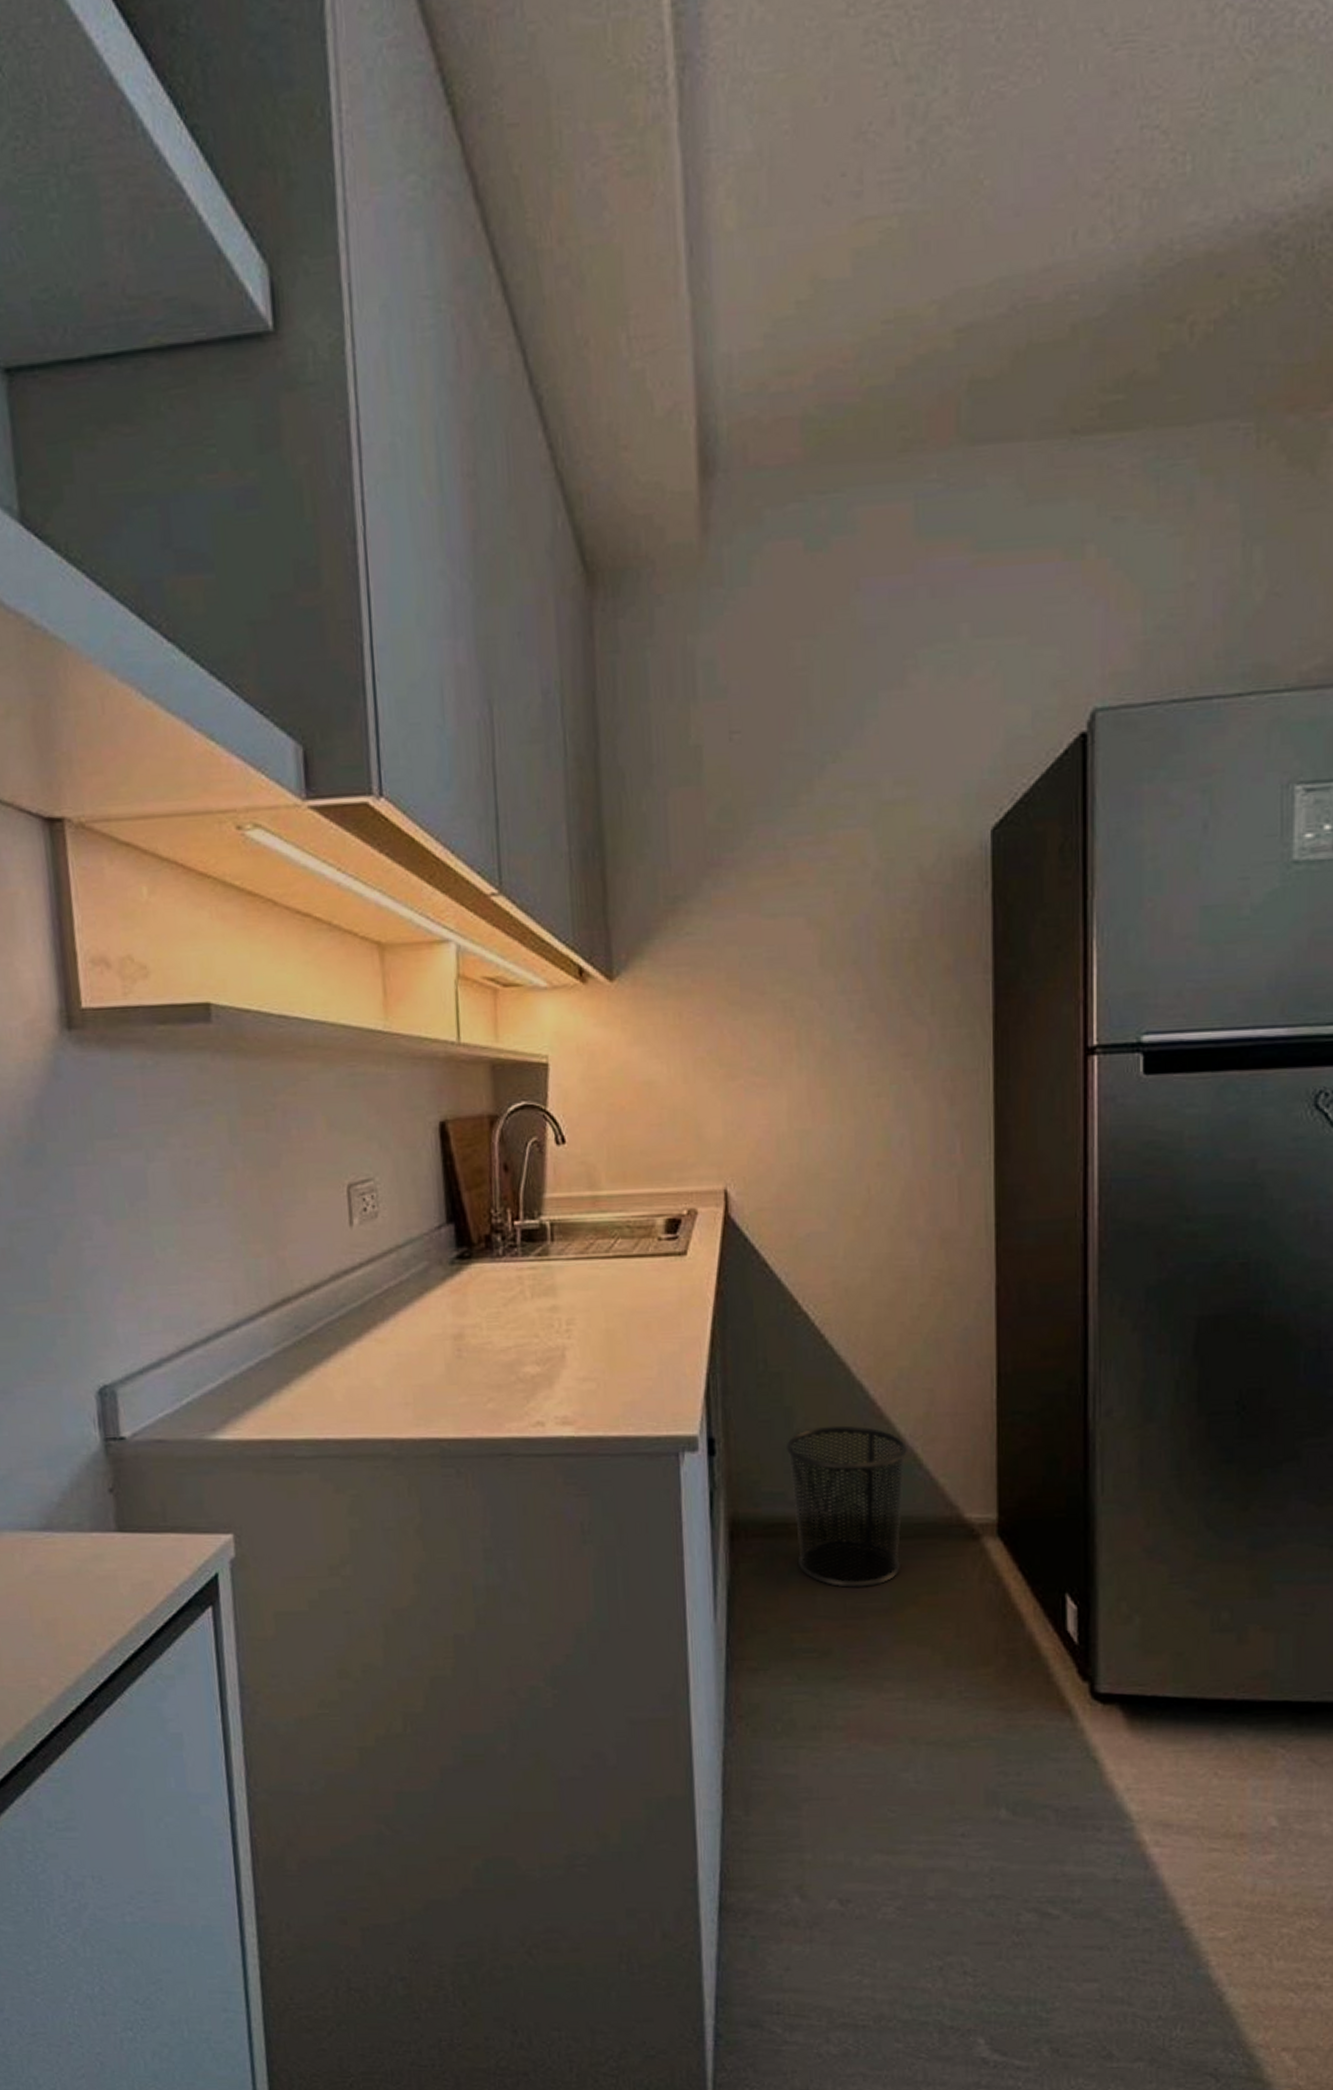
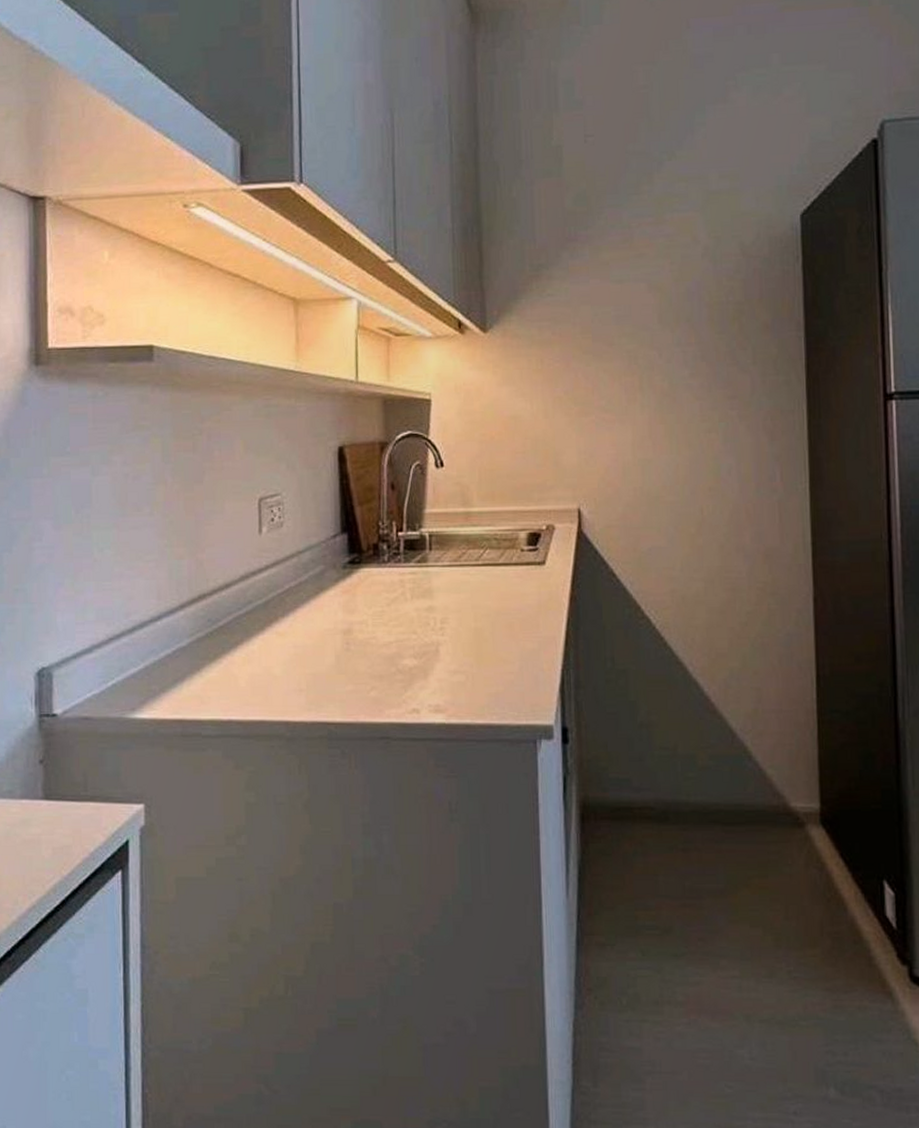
waste bin: present [785,1425,907,1588] -> none [630,719,738,869]

